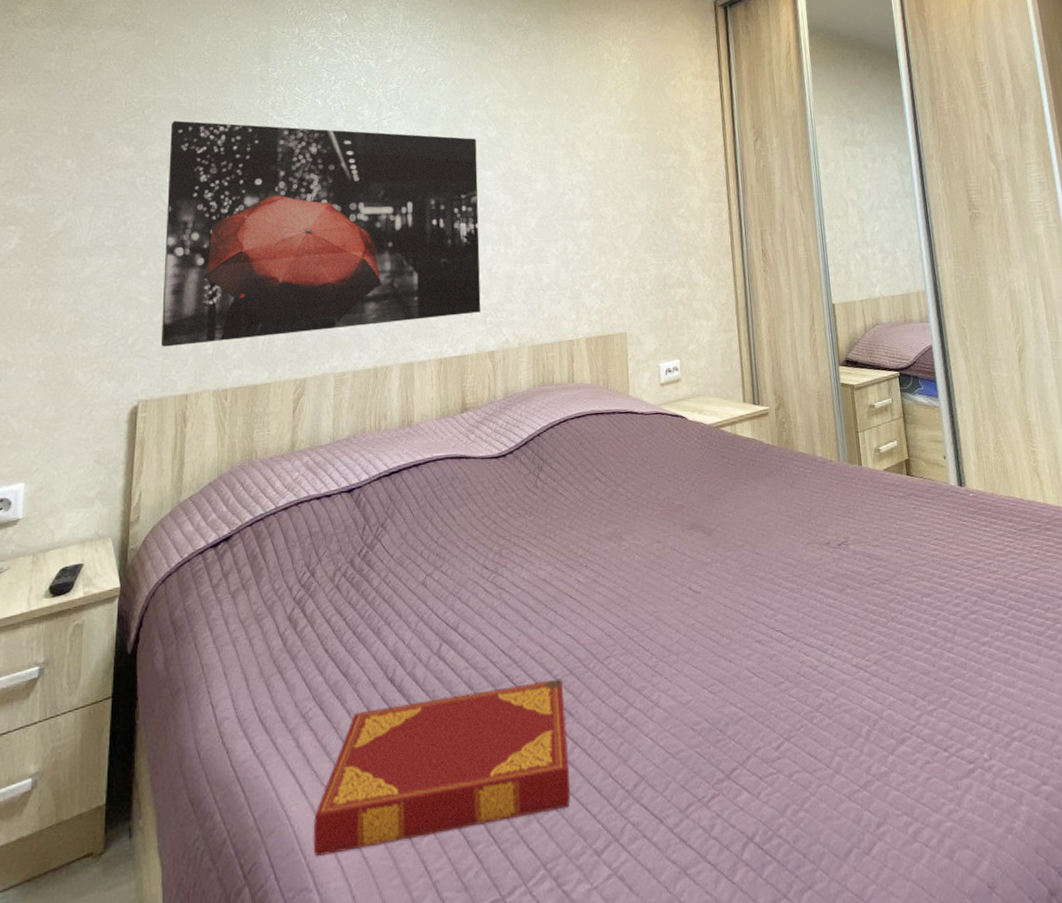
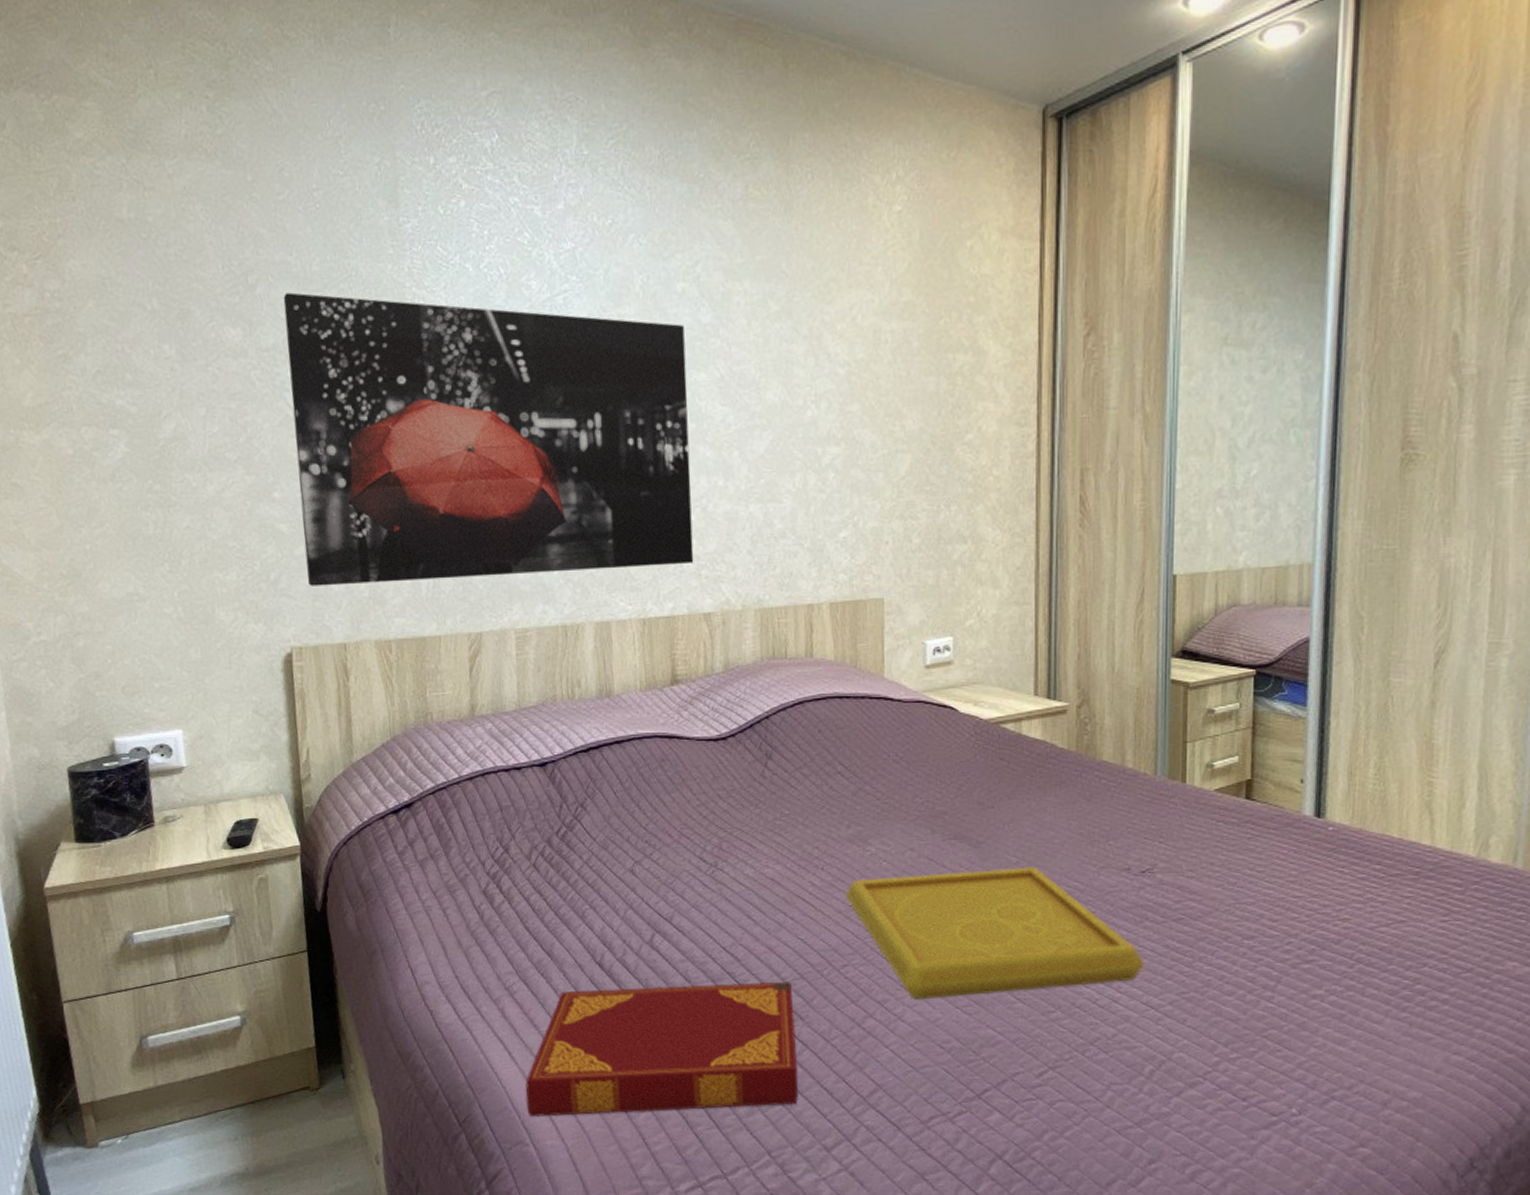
serving tray: none [606,547,851,684] -> present [846,866,1145,1000]

